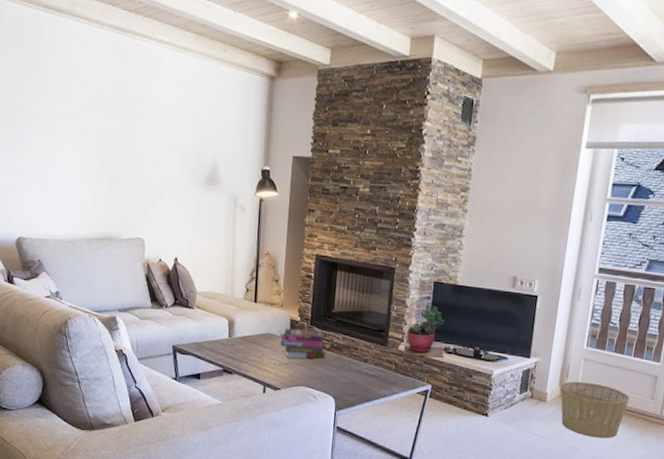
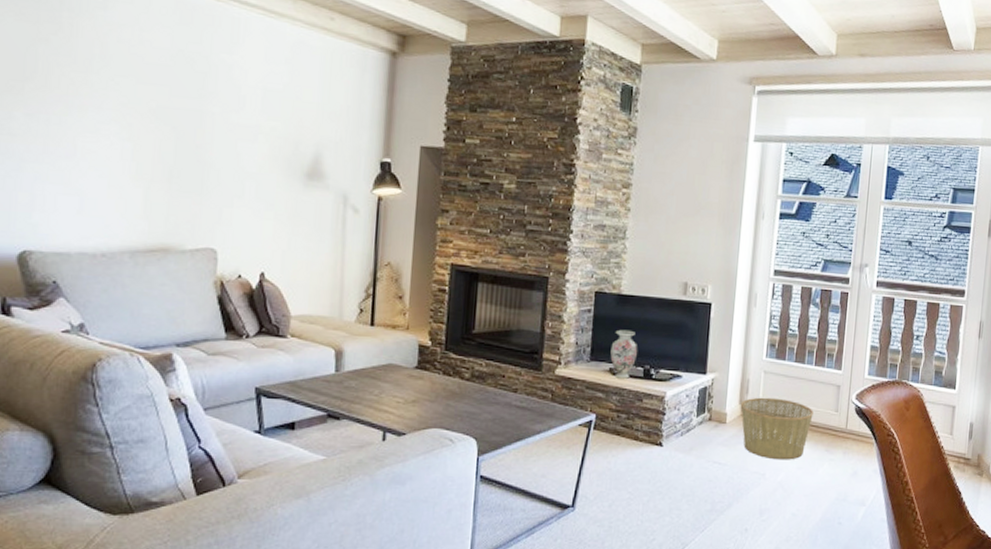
books: present [279,328,326,359] -> none [404,356,464,395]
succulent plant: present [403,305,445,358] -> none [560,319,609,381]
vase: none [445,315,470,358] -> present [610,329,638,380]

